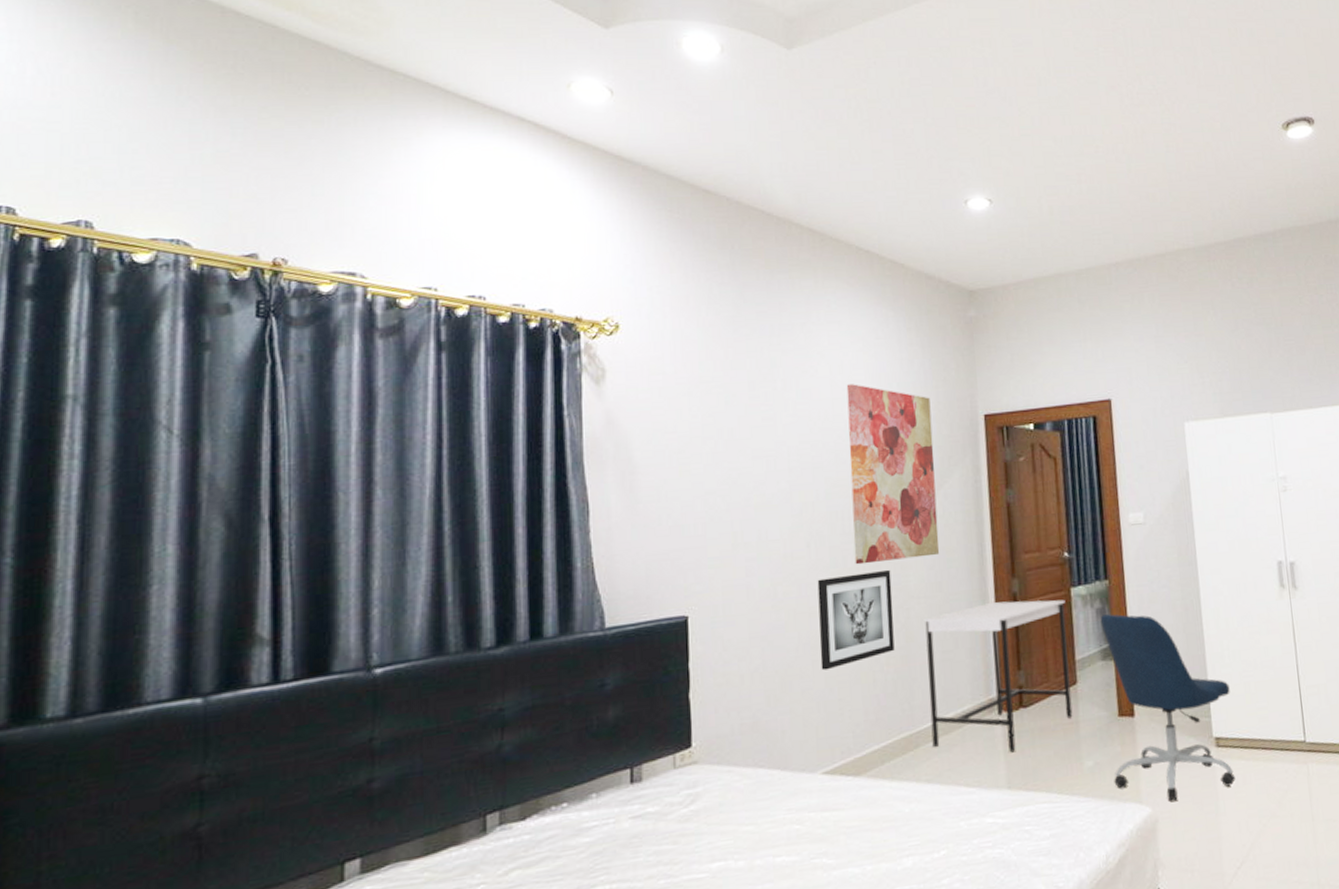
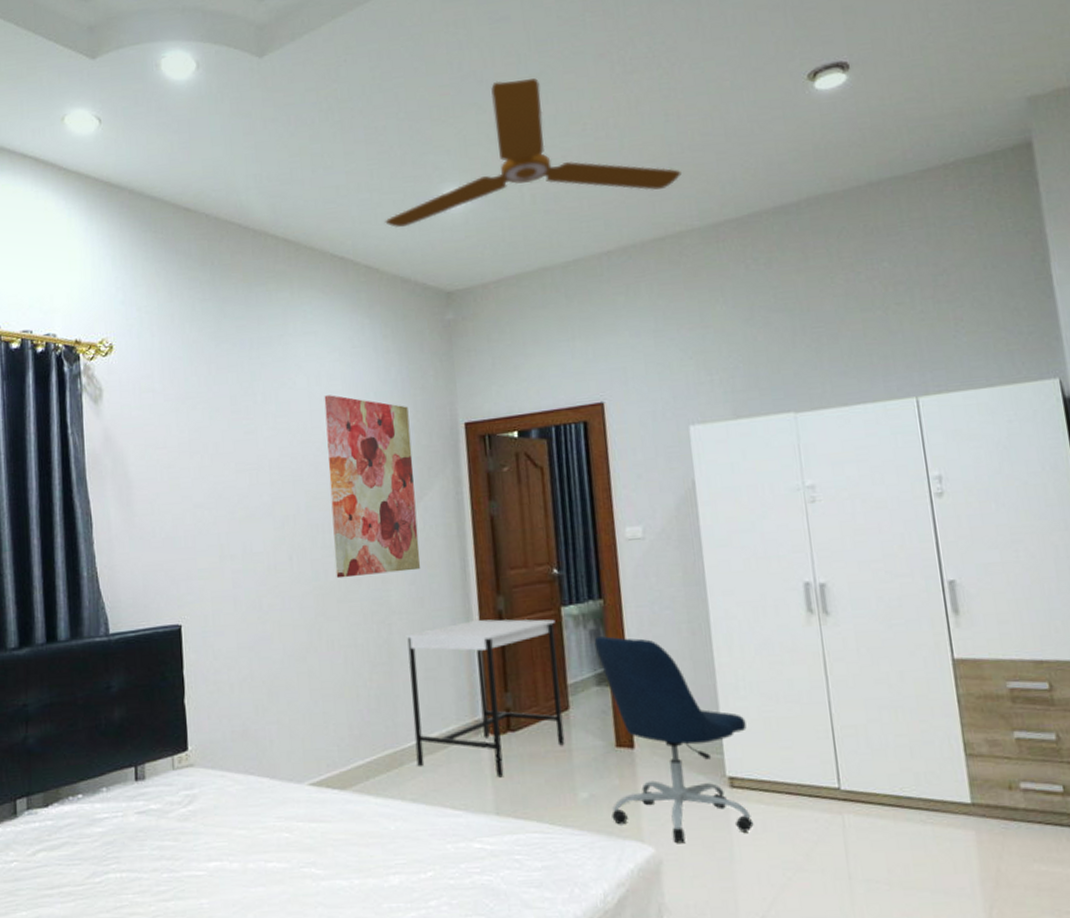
wall art: present [817,569,895,671] -> none [300,583,377,683]
ceiling fan: none [911,99,1180,227] -> present [385,78,682,228]

